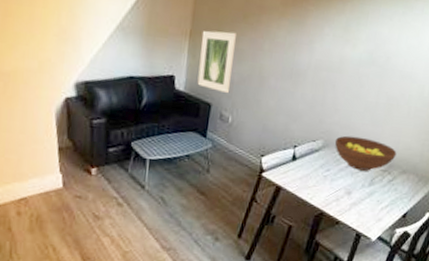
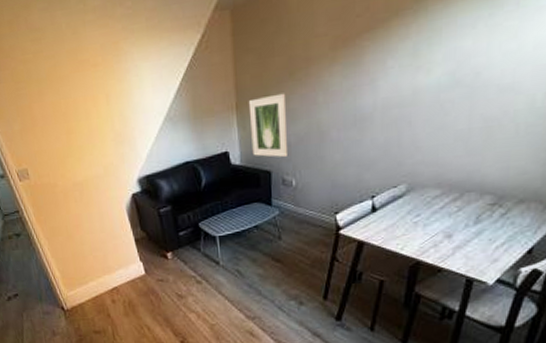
fruit bowl: present [334,135,397,171] -> none [421,171,507,209]

